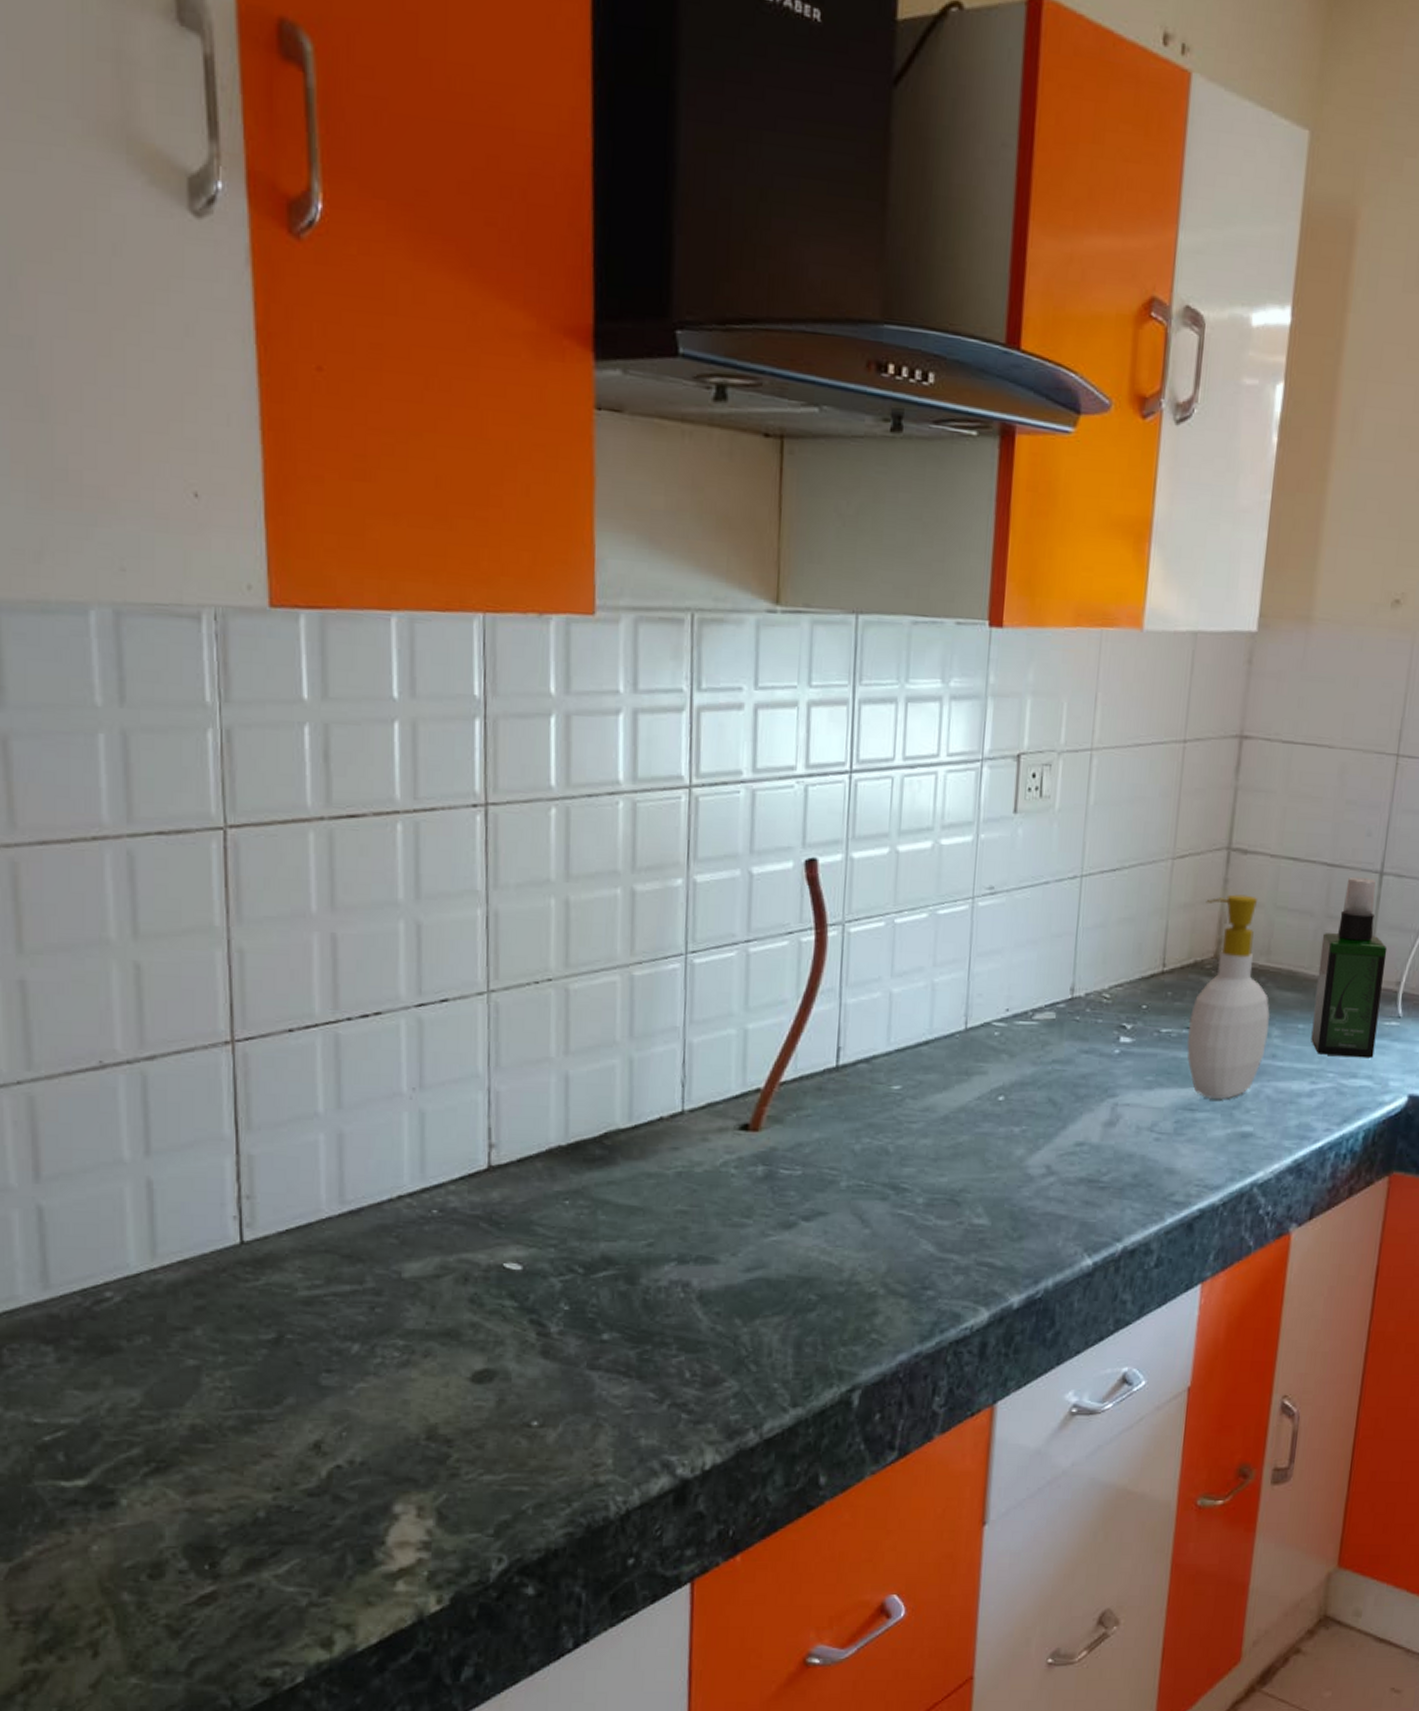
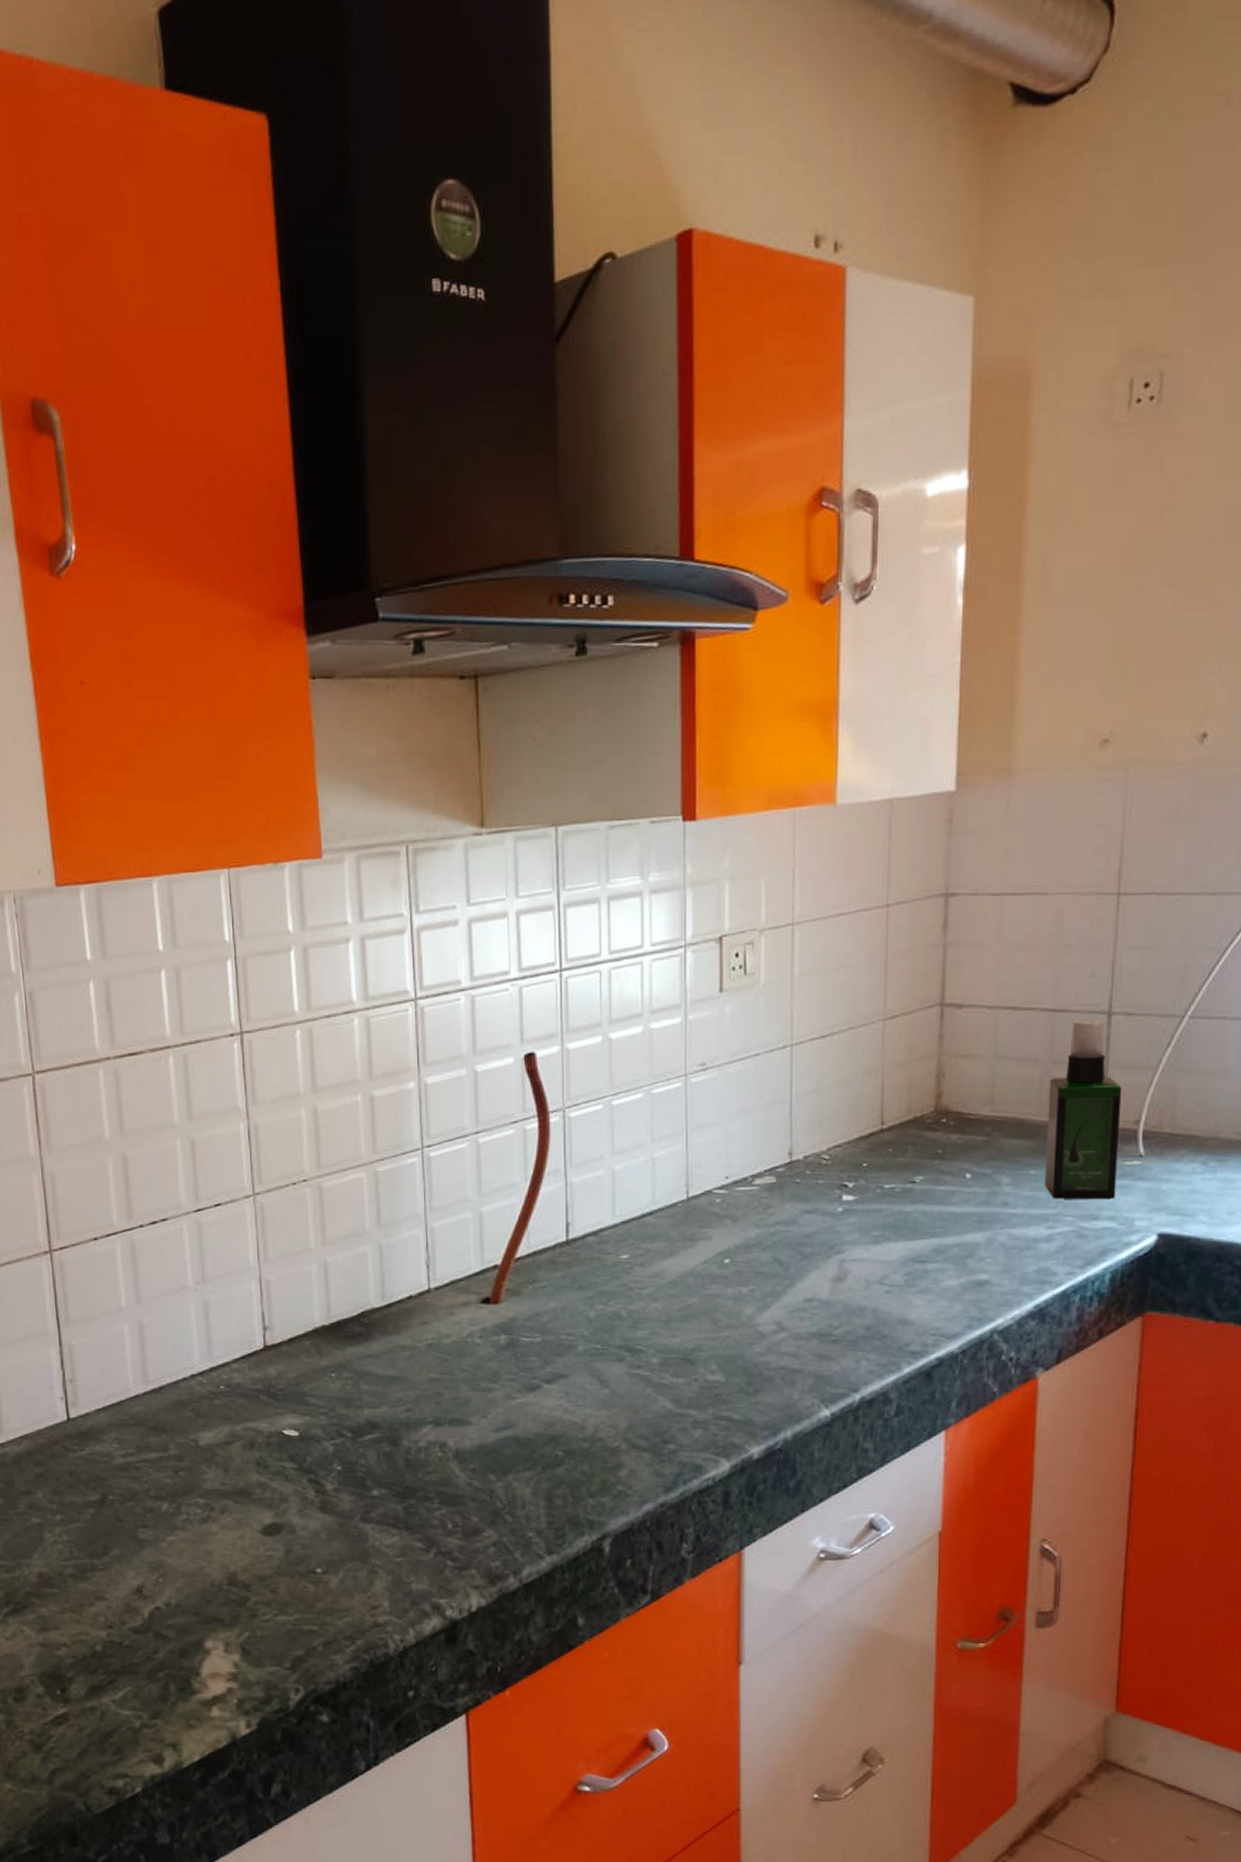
soap bottle: present [1186,894,1271,1099] -> none [911,1048,999,1249]

